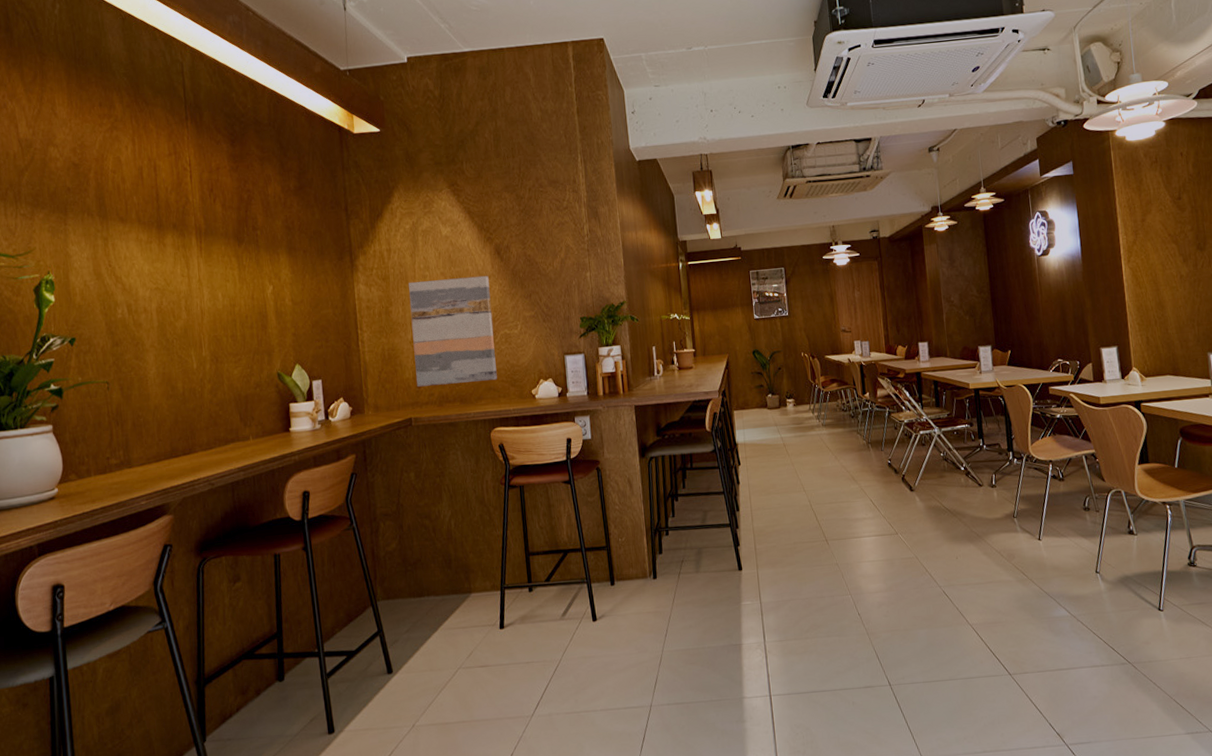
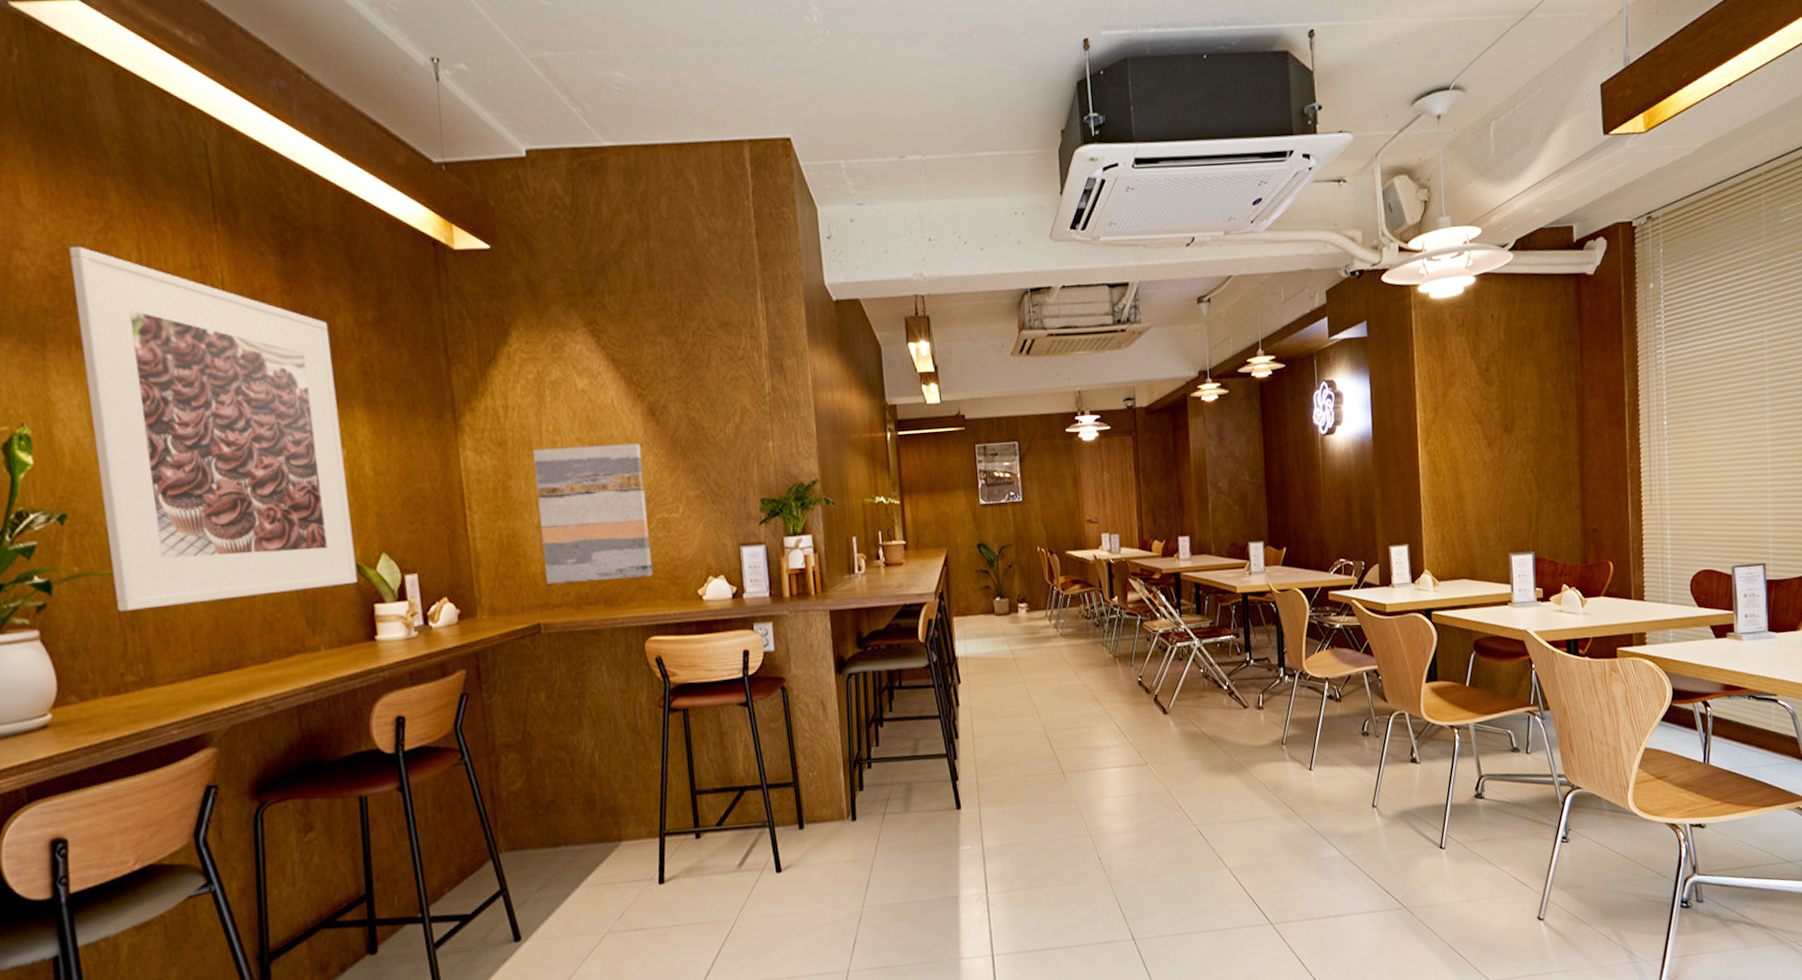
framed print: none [86,142,278,410] -> present [69,247,358,611]

